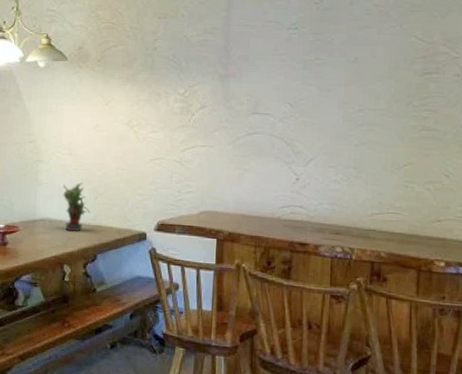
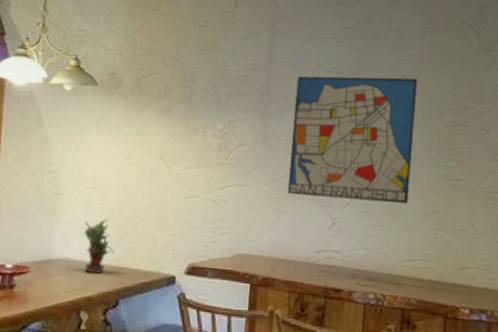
wall art: none [249,28,384,158] -> present [287,76,418,204]

